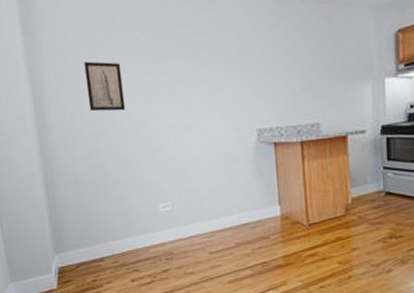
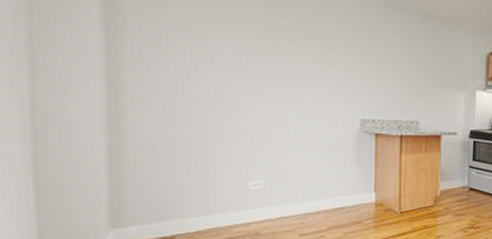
wall art: present [83,61,126,112] -> none [178,23,223,81]

